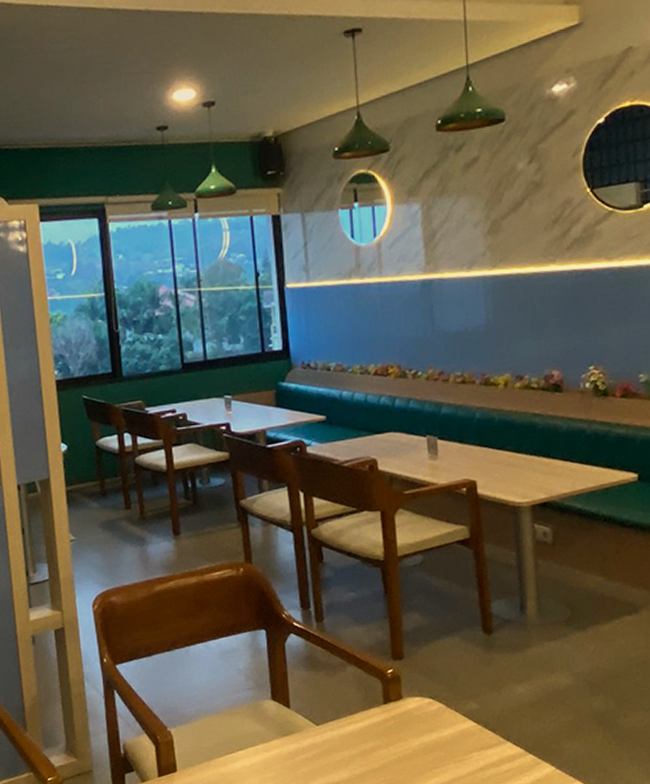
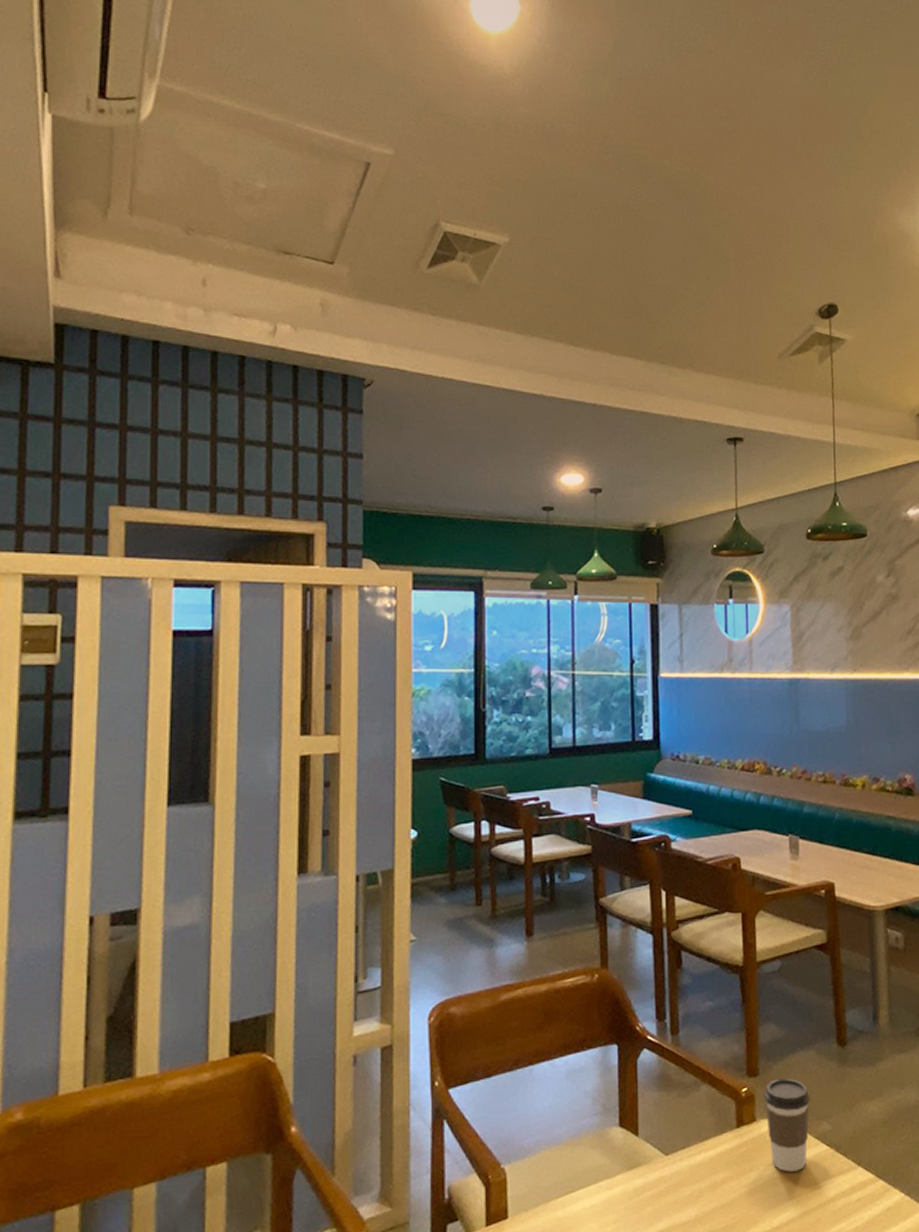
coffee cup: none [410,661,456,744] -> present [764,1078,810,1172]

